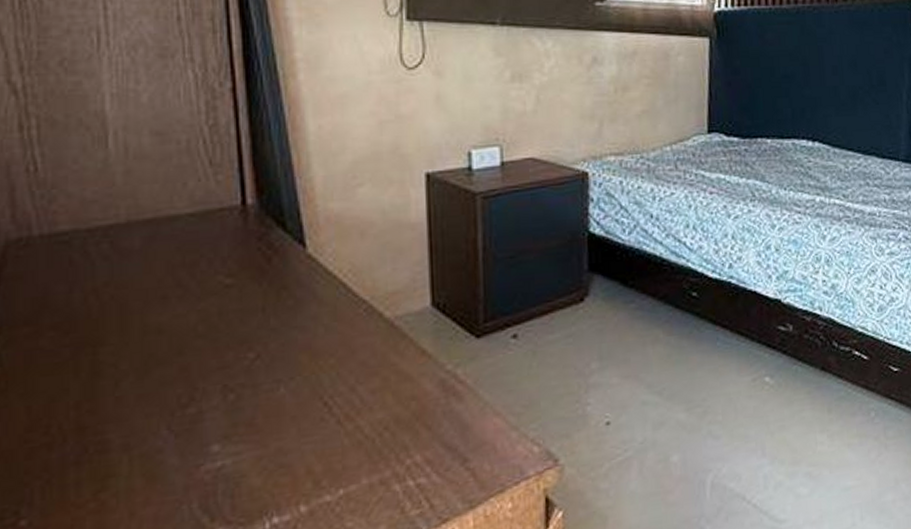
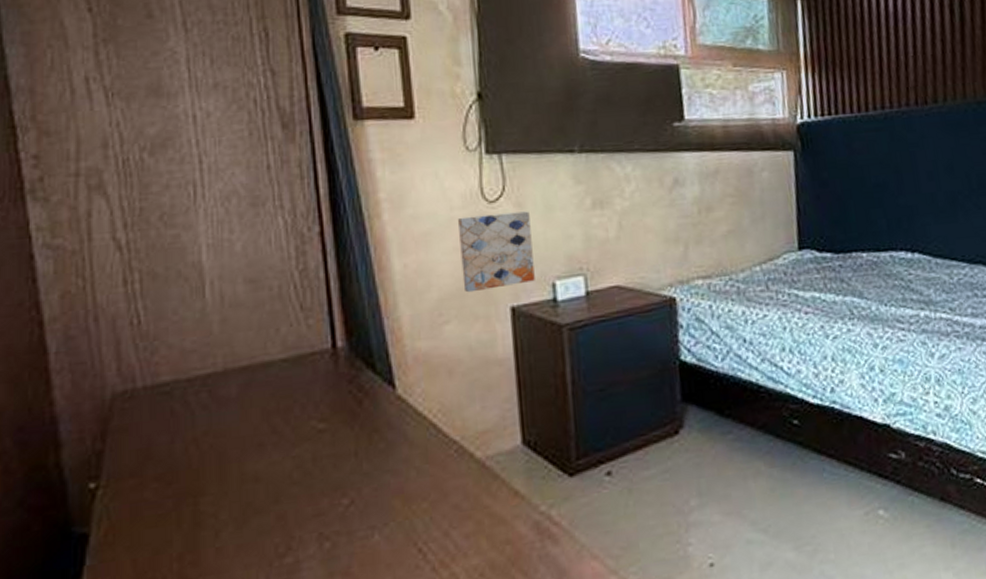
wall art: none [376,80,451,157] -> present [458,211,535,293]

